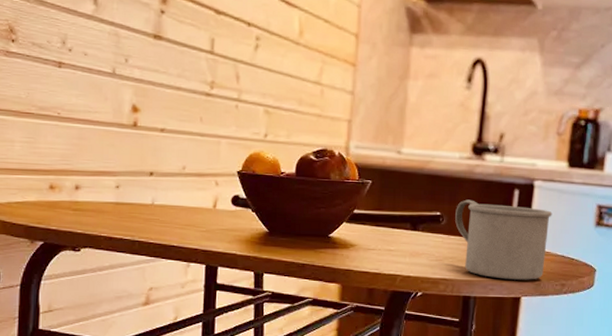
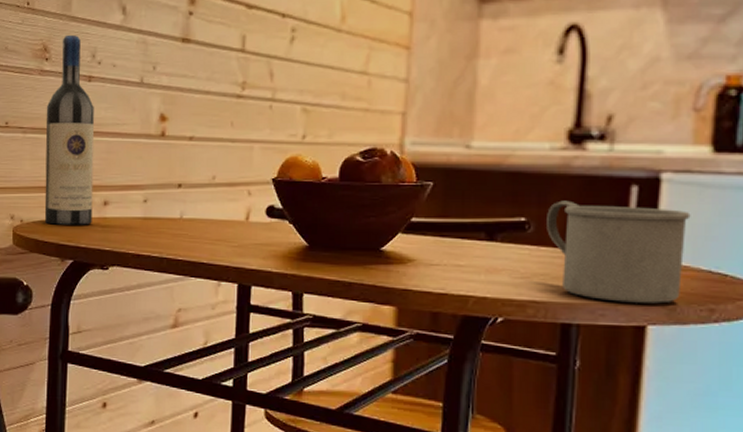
wine bottle: none [12,18,65,208] -> present [44,34,95,225]

